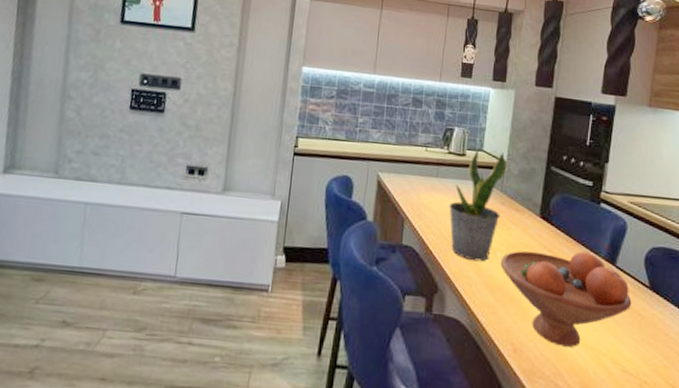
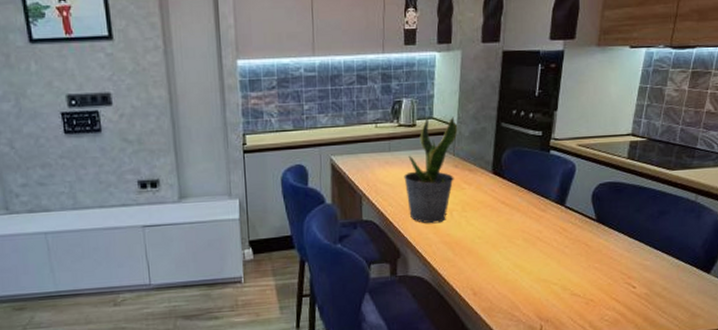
fruit bowl: present [500,251,632,348] -> none [457,198,580,284]

